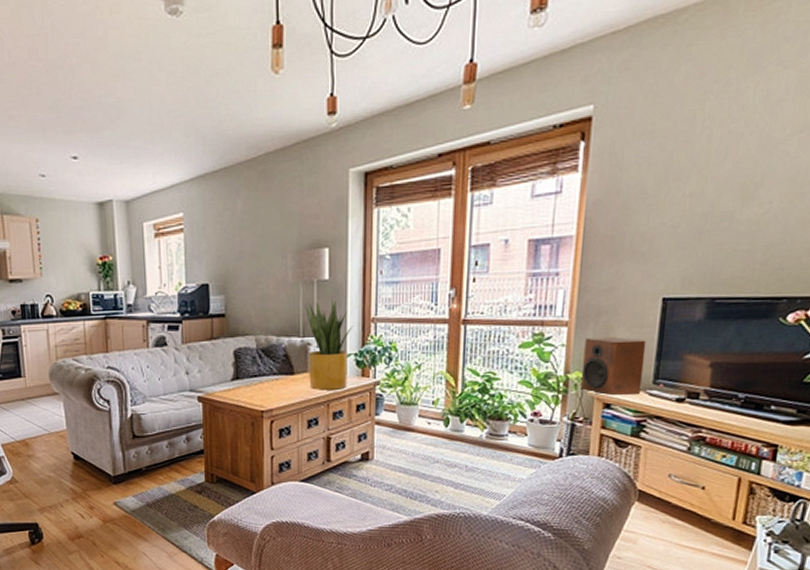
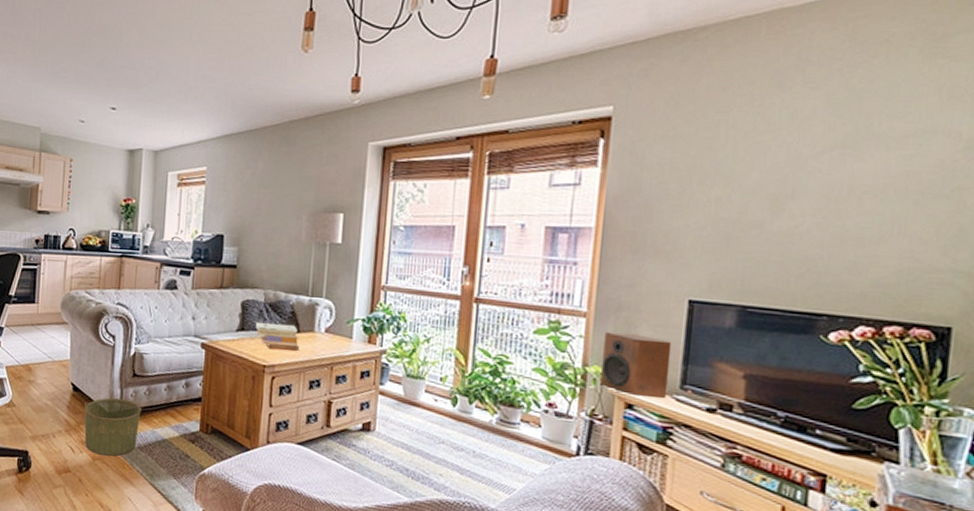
basket: none [87,461,146,517] -> present [83,398,142,456]
books: none [249,367,295,395] -> present [255,321,299,351]
planter: present [304,297,354,390] -> none [313,260,364,354]

